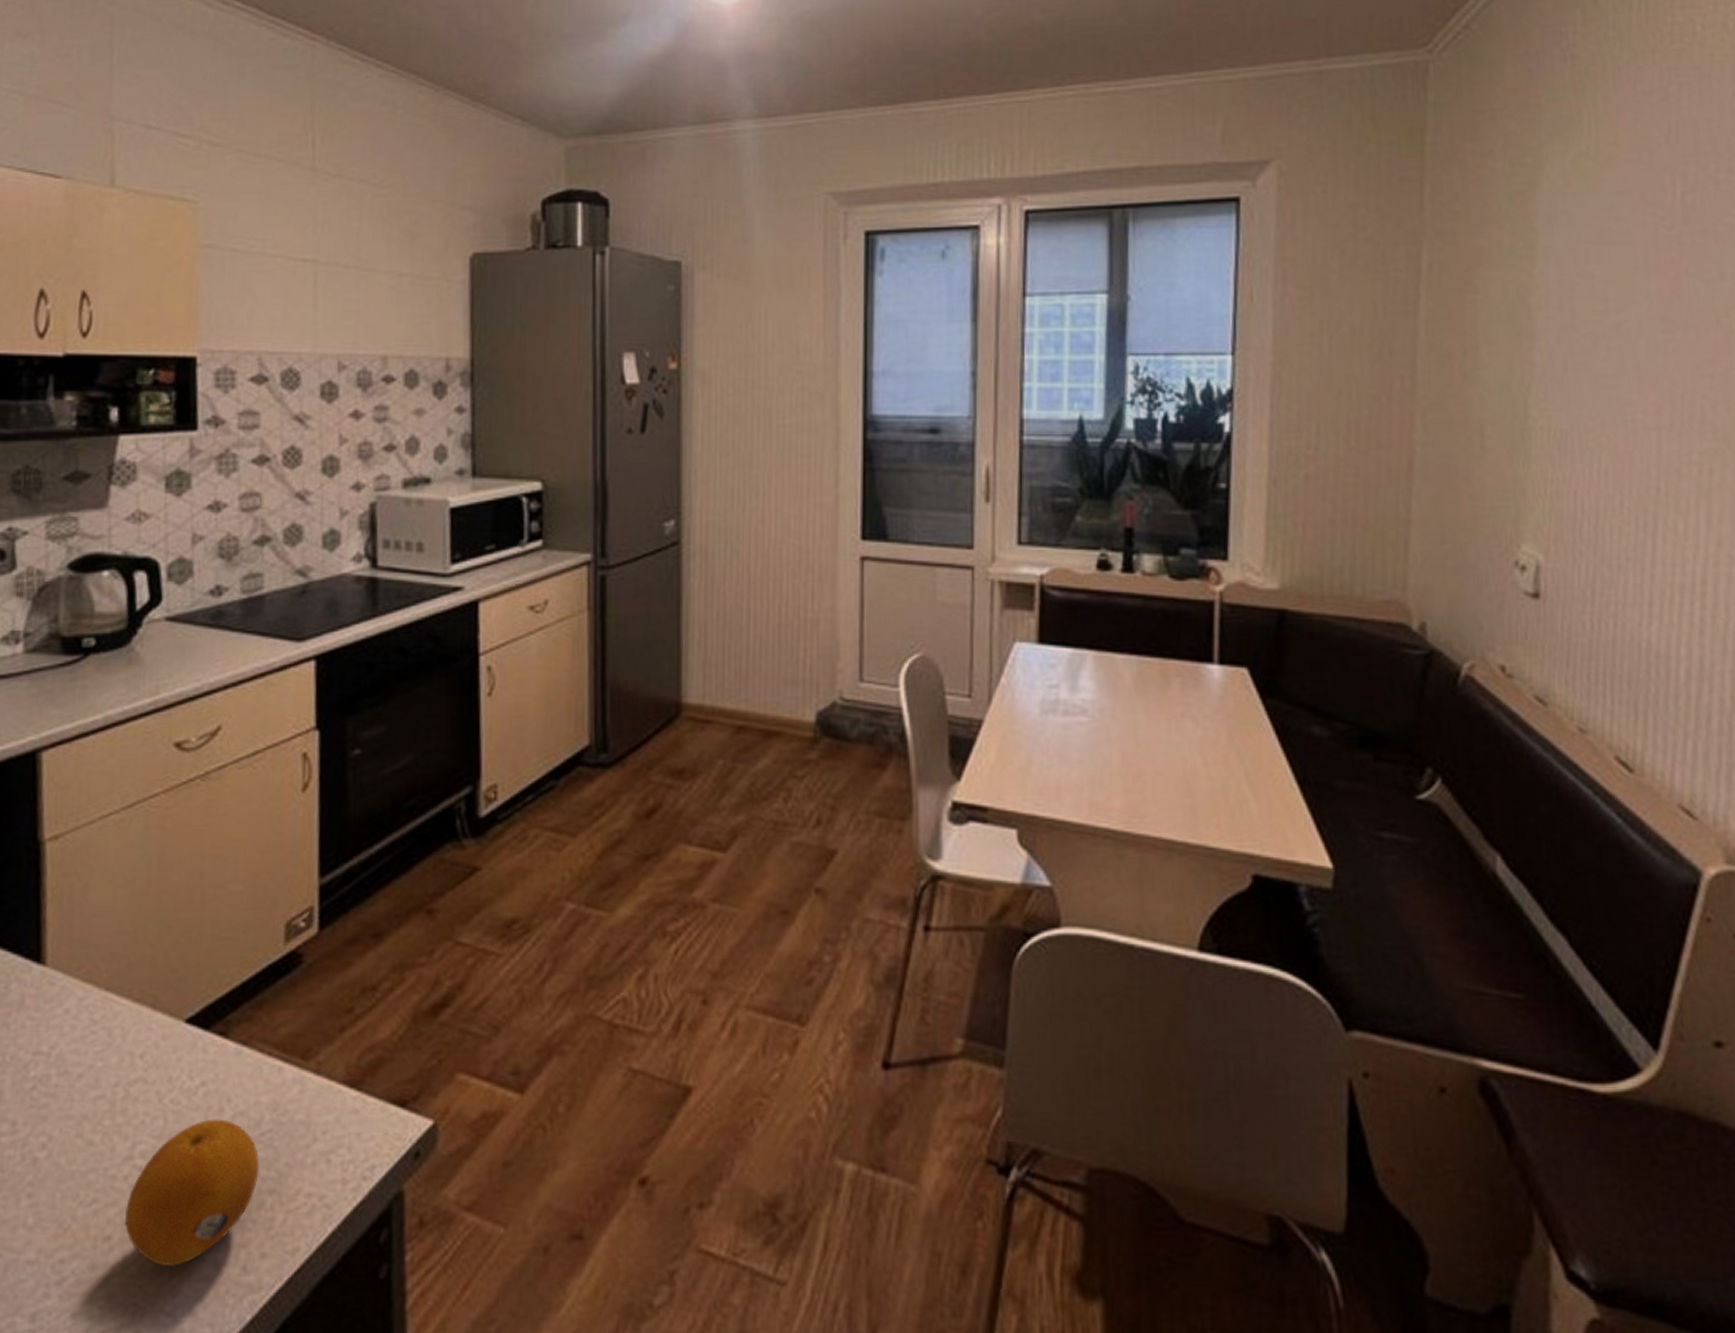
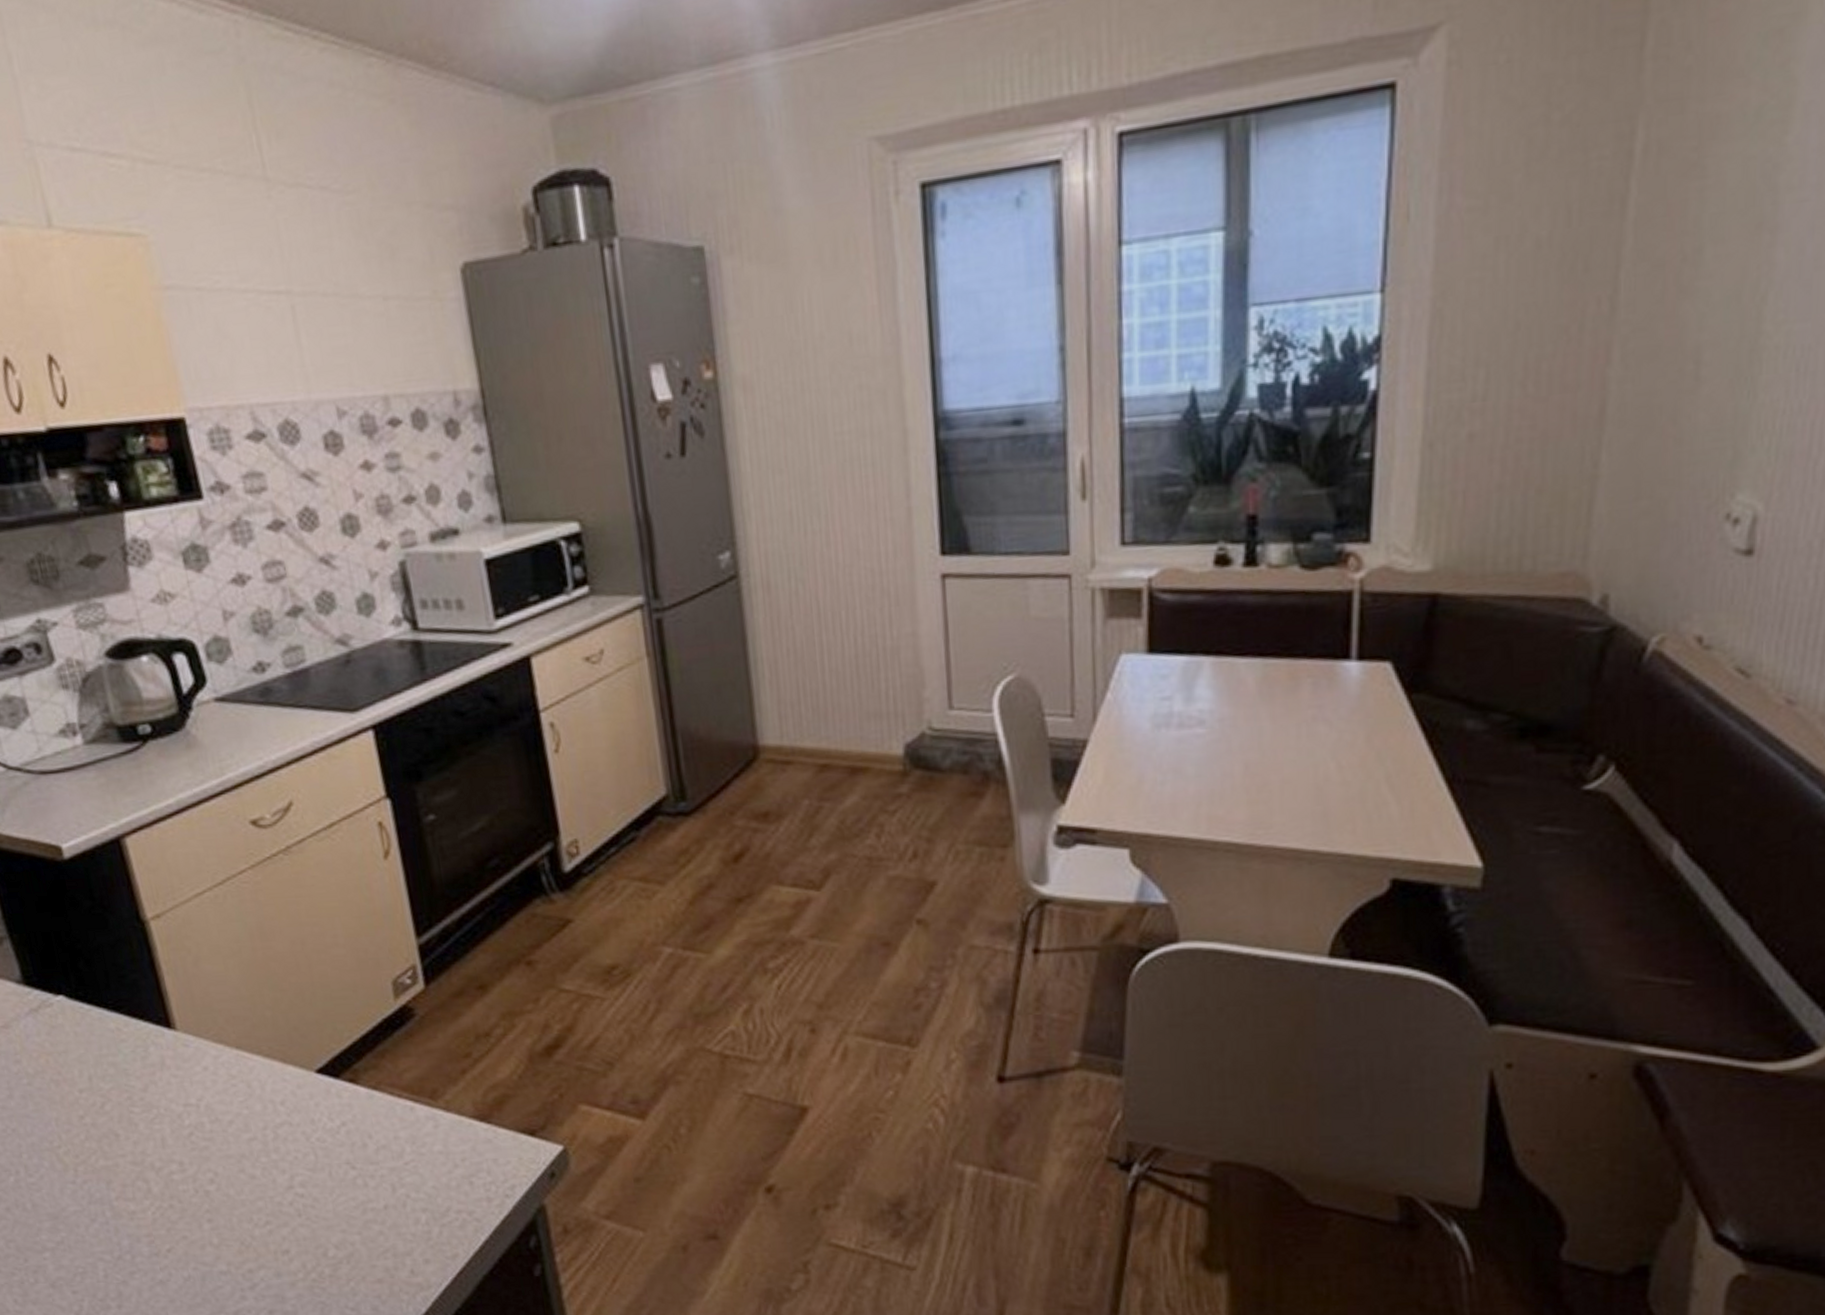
fruit: present [124,1119,260,1268] -> none [296,1152,410,1273]

